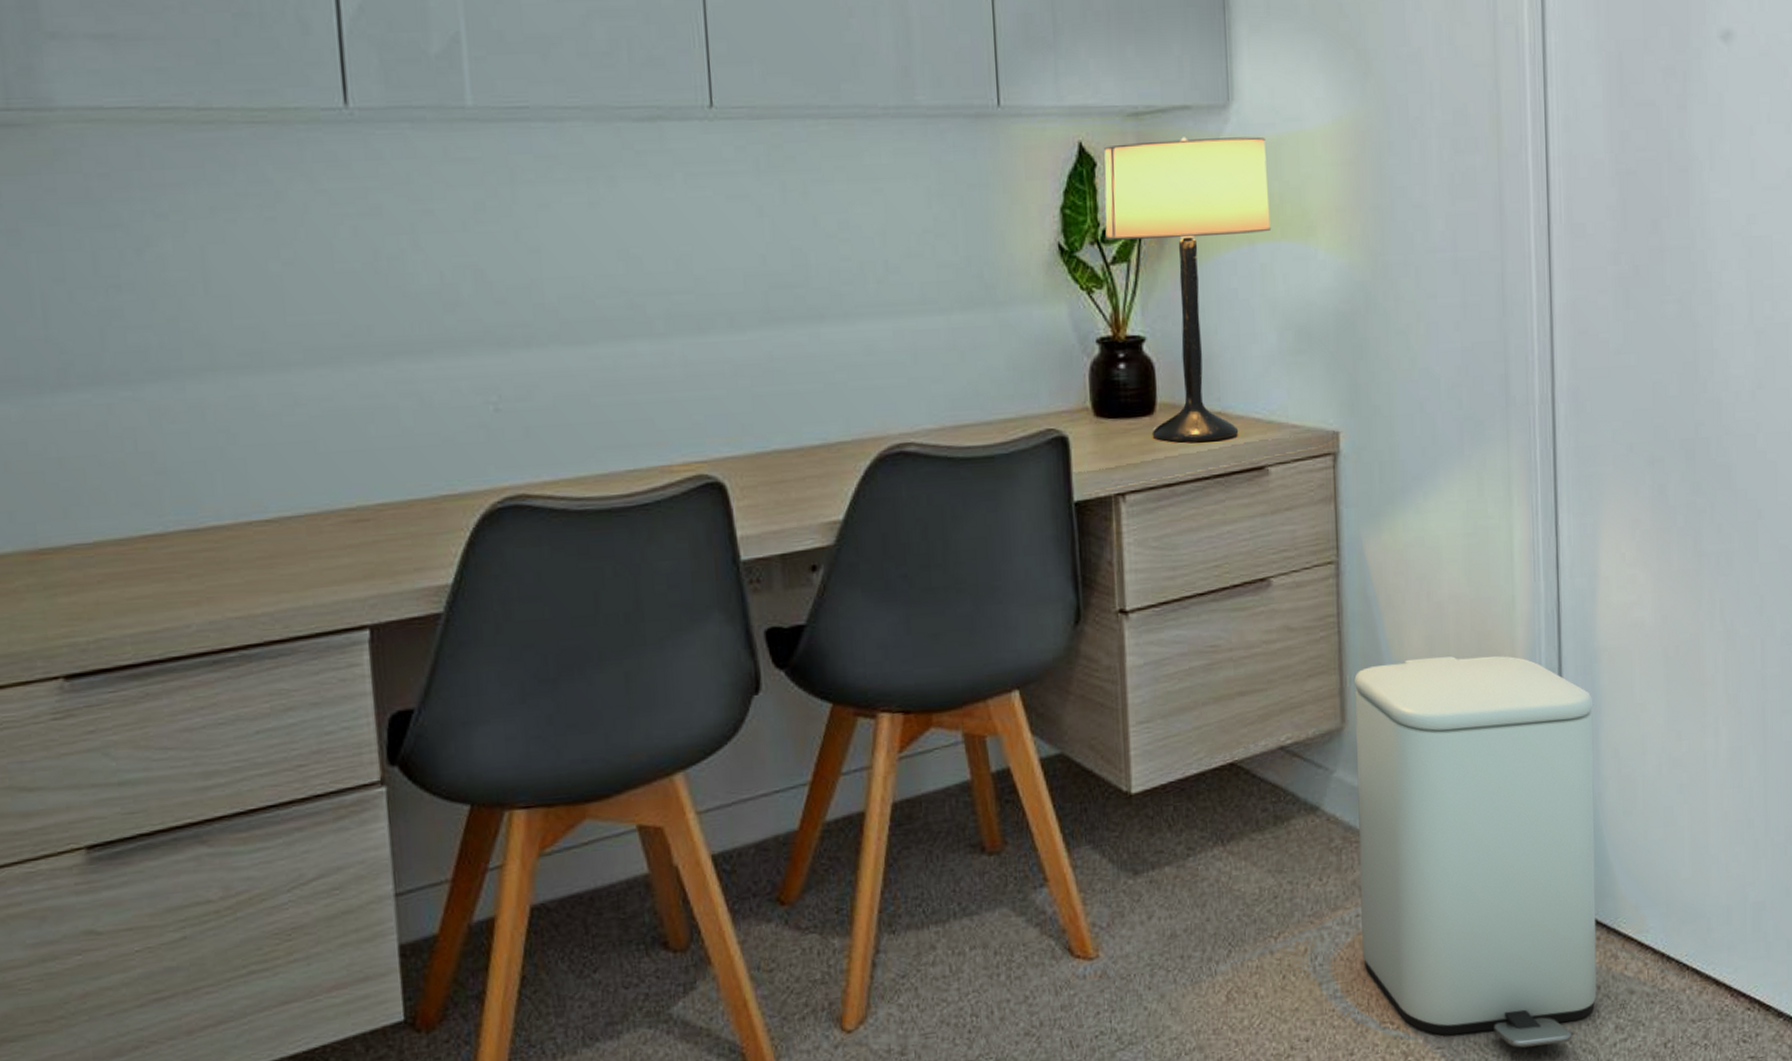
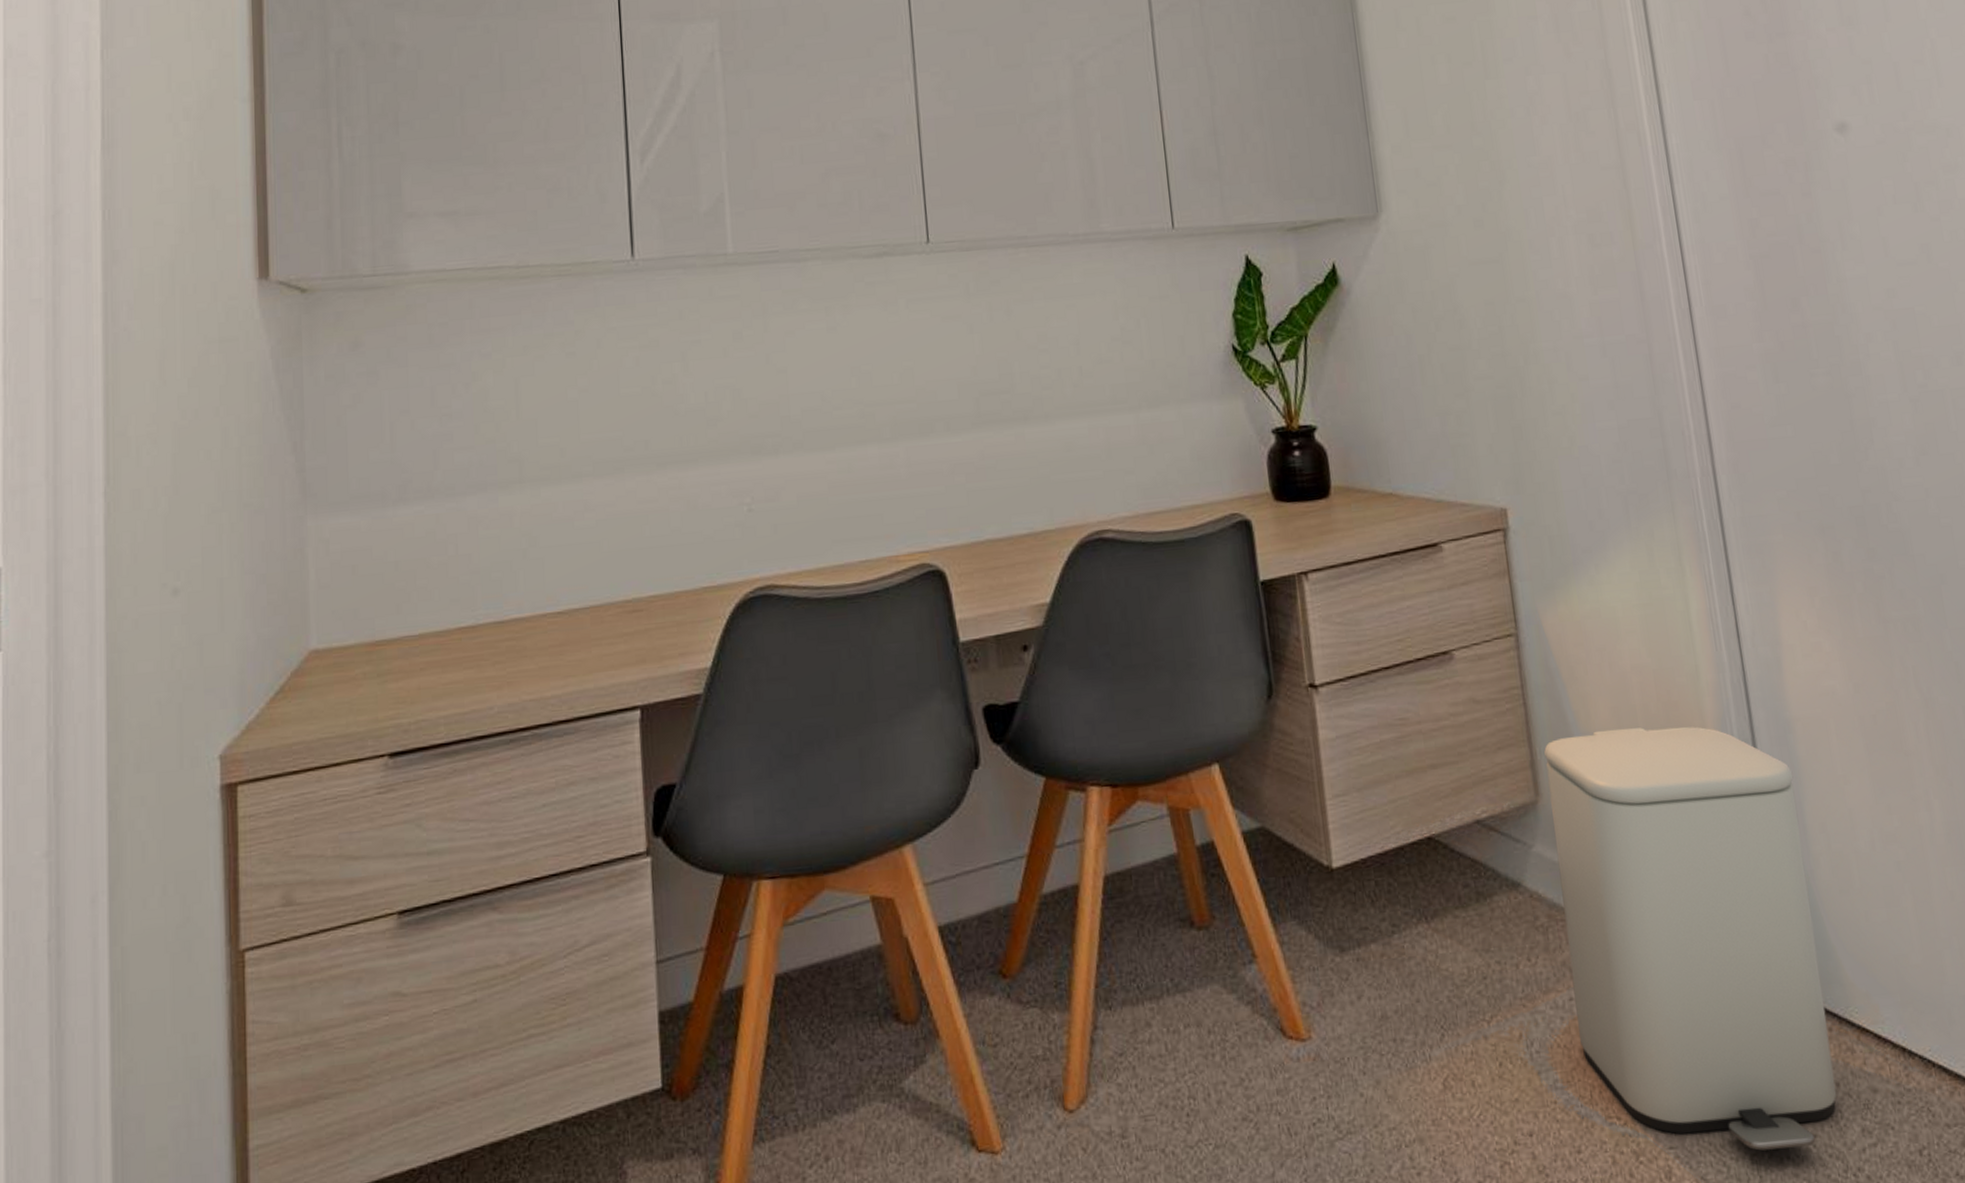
table lamp: present [1104,136,1272,443] -> none [1268,242,1427,523]

